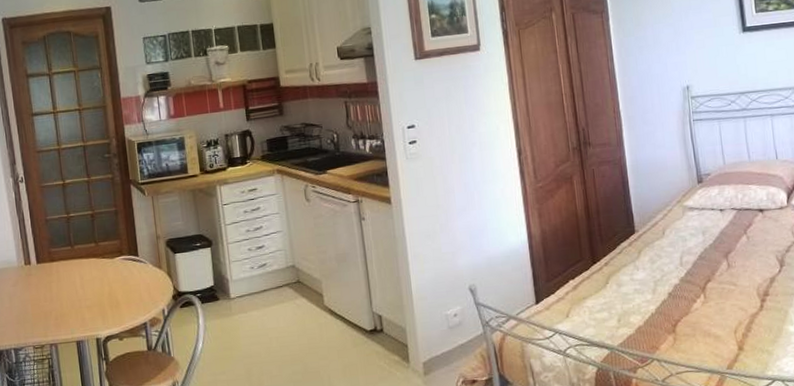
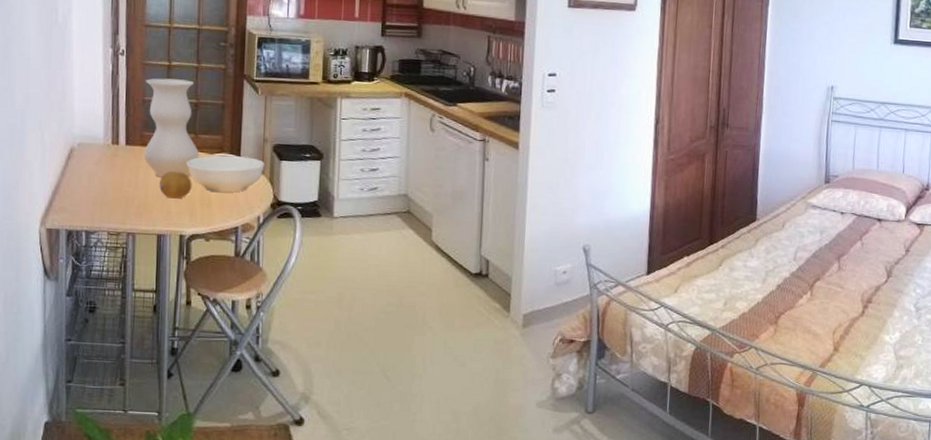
vase: none [44,194,103,288] -> present [143,78,200,178]
fruit: none [71,279,100,306] -> present [159,171,192,199]
bowl: none [92,255,161,294] -> present [186,155,265,193]

